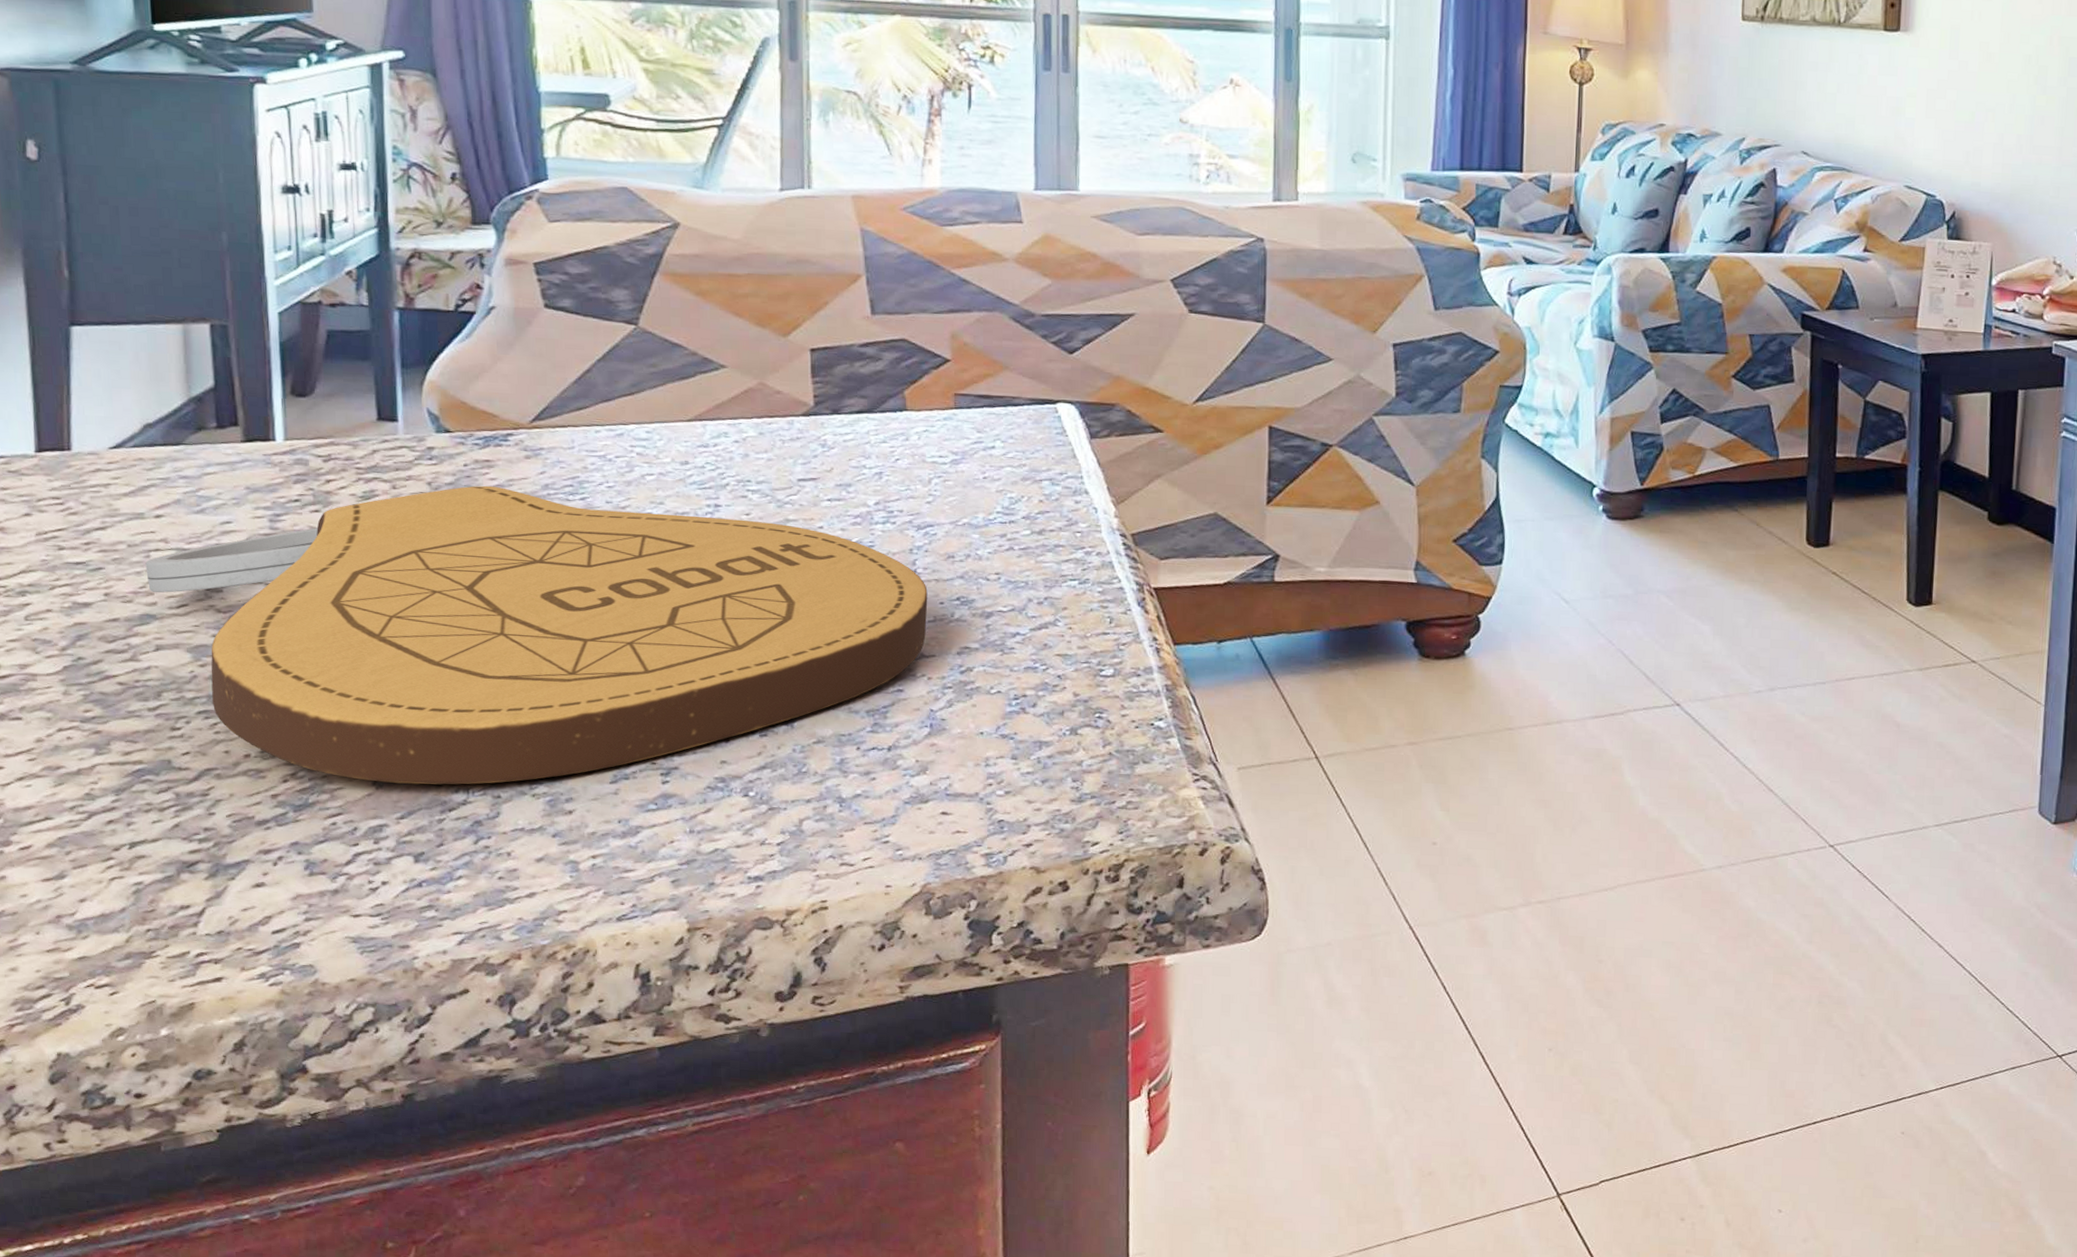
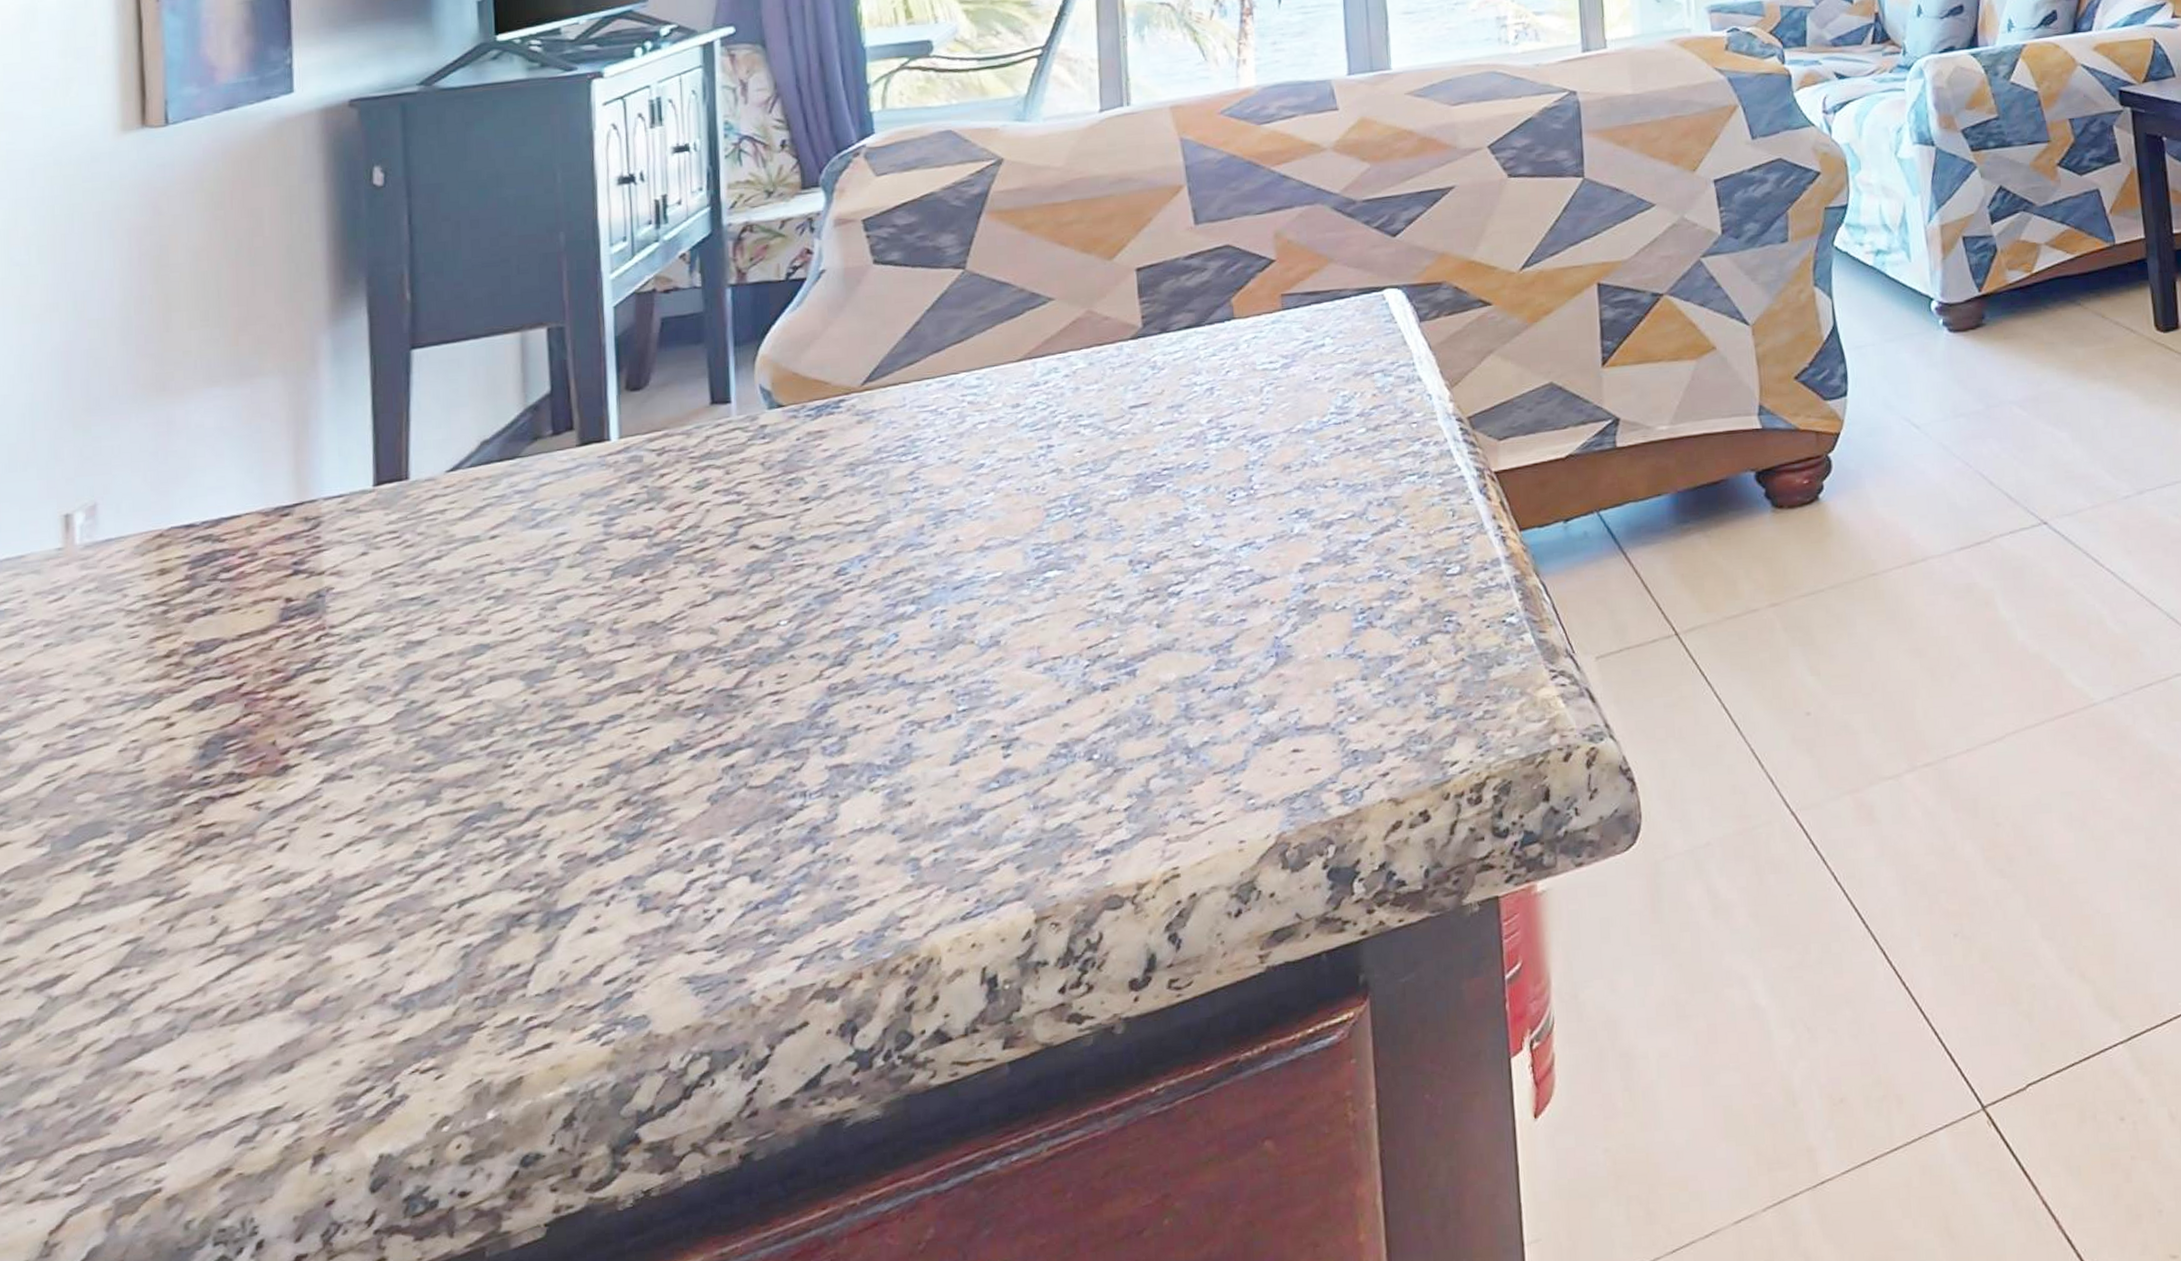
cutting board: present [145,485,928,785] -> none [480,456,1267,797]

